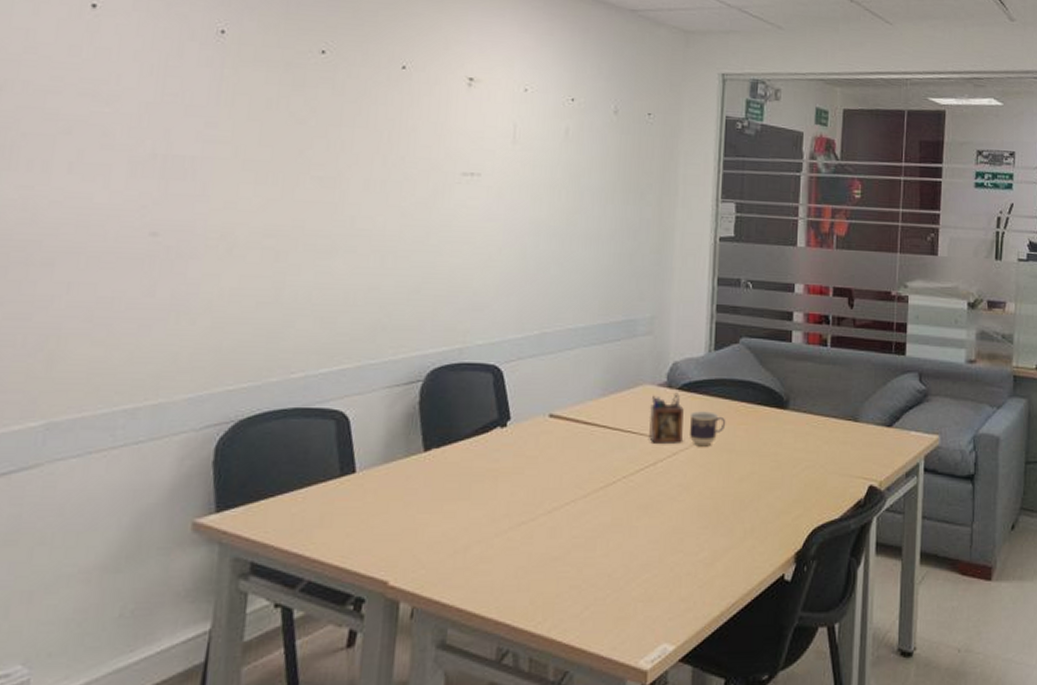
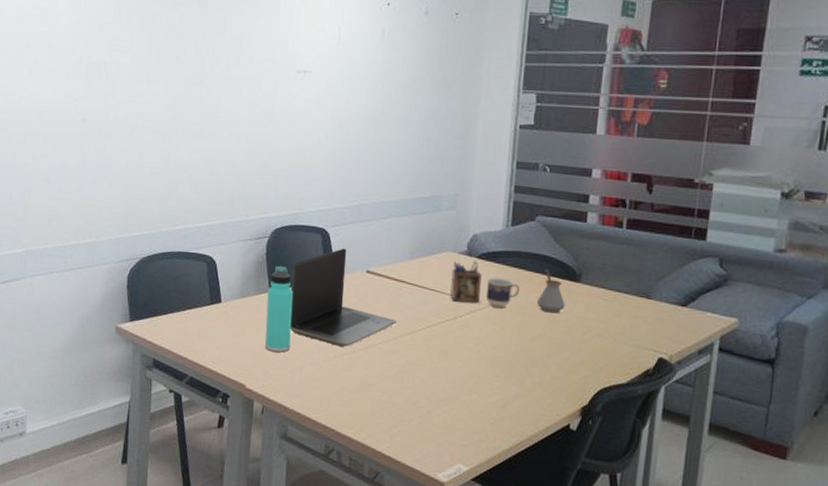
thermos bottle: none [416,416,456,531] -> present [265,265,293,353]
laptop computer: none [451,388,587,514] -> present [290,248,397,347]
coffee pot: none [745,397,774,447] -> present [537,269,565,314]

